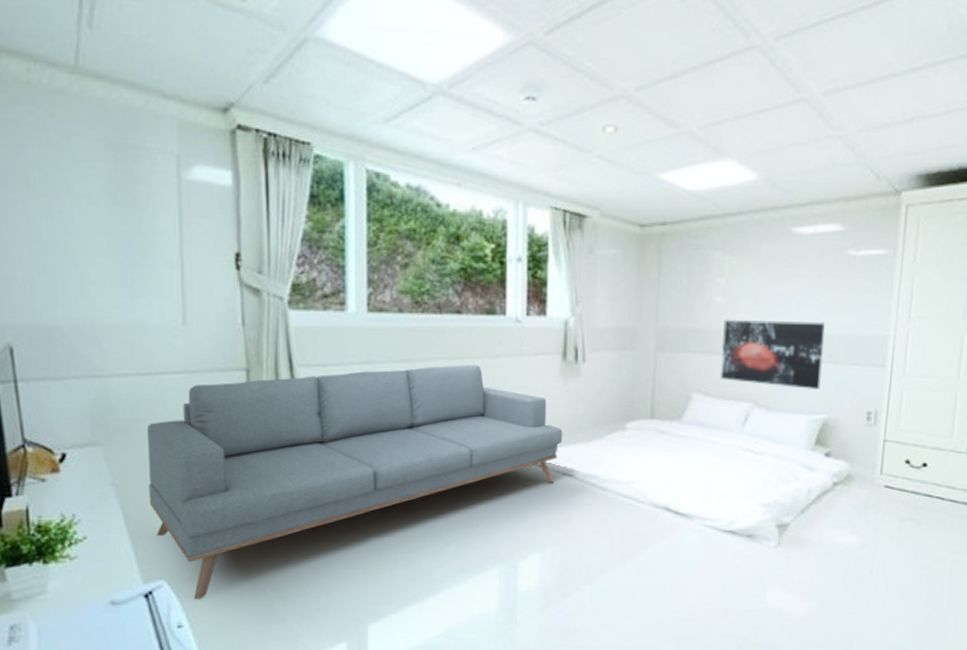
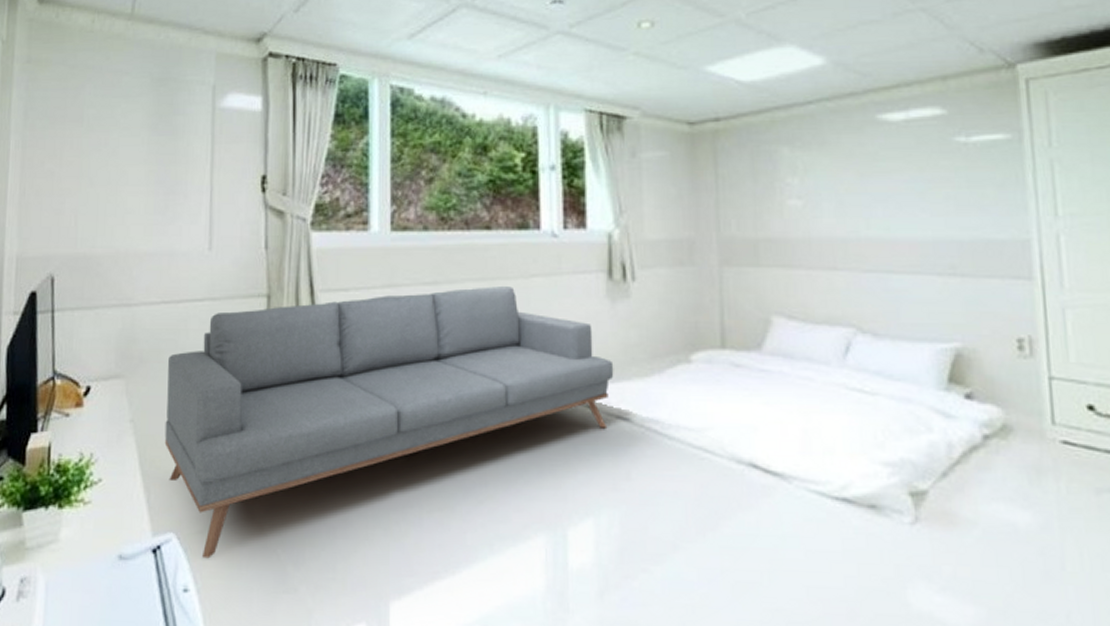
wall art: present [720,319,826,389] -> none [803,225,944,310]

